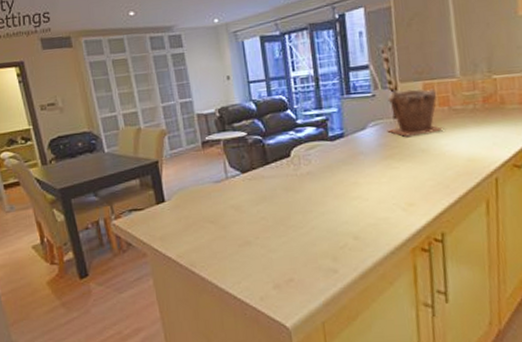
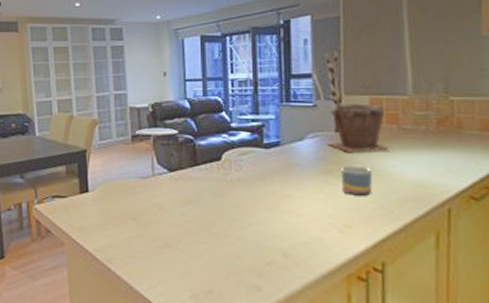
mug: none [401,148,430,176] -> present [341,166,373,196]

